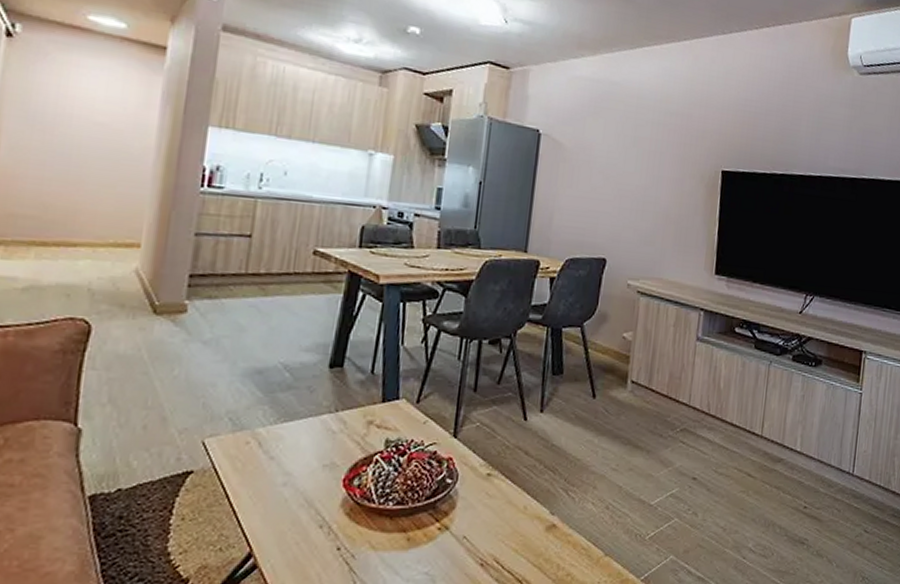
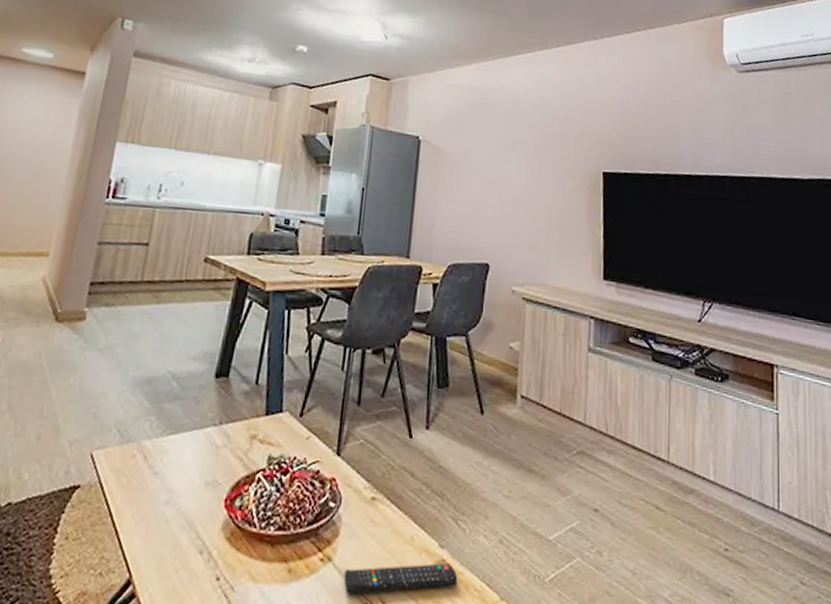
remote control: none [460,528,567,557] -> present [343,563,458,595]

